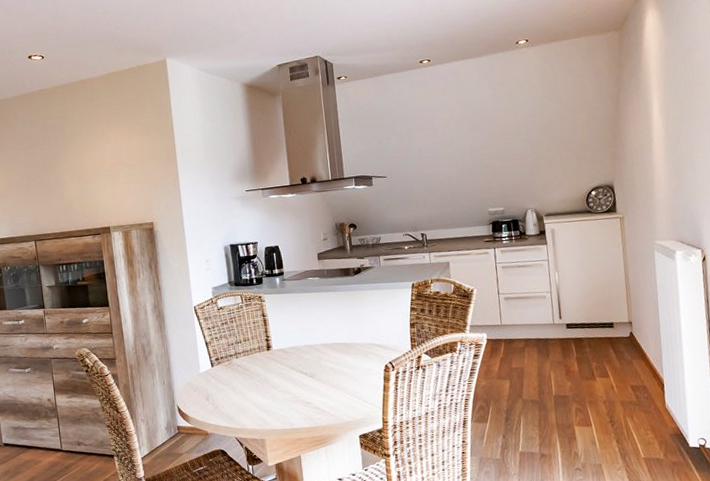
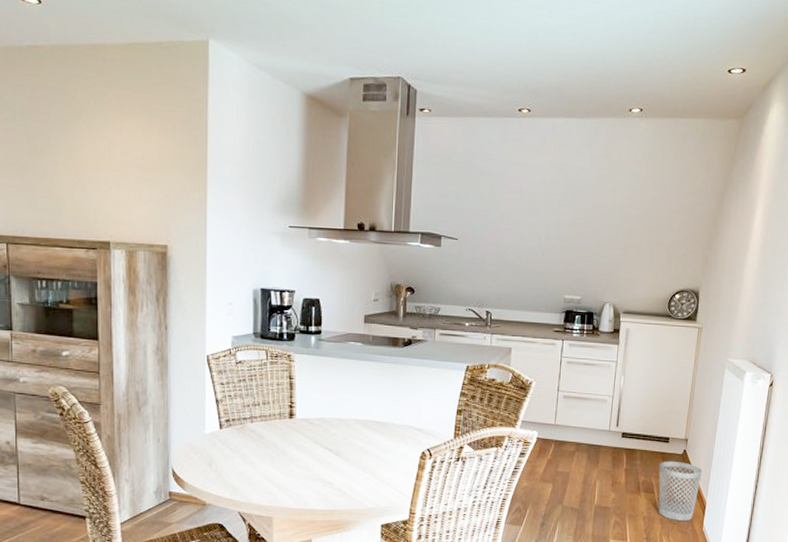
wastebasket: none [608,344,654,401] -> present [658,461,702,520]

